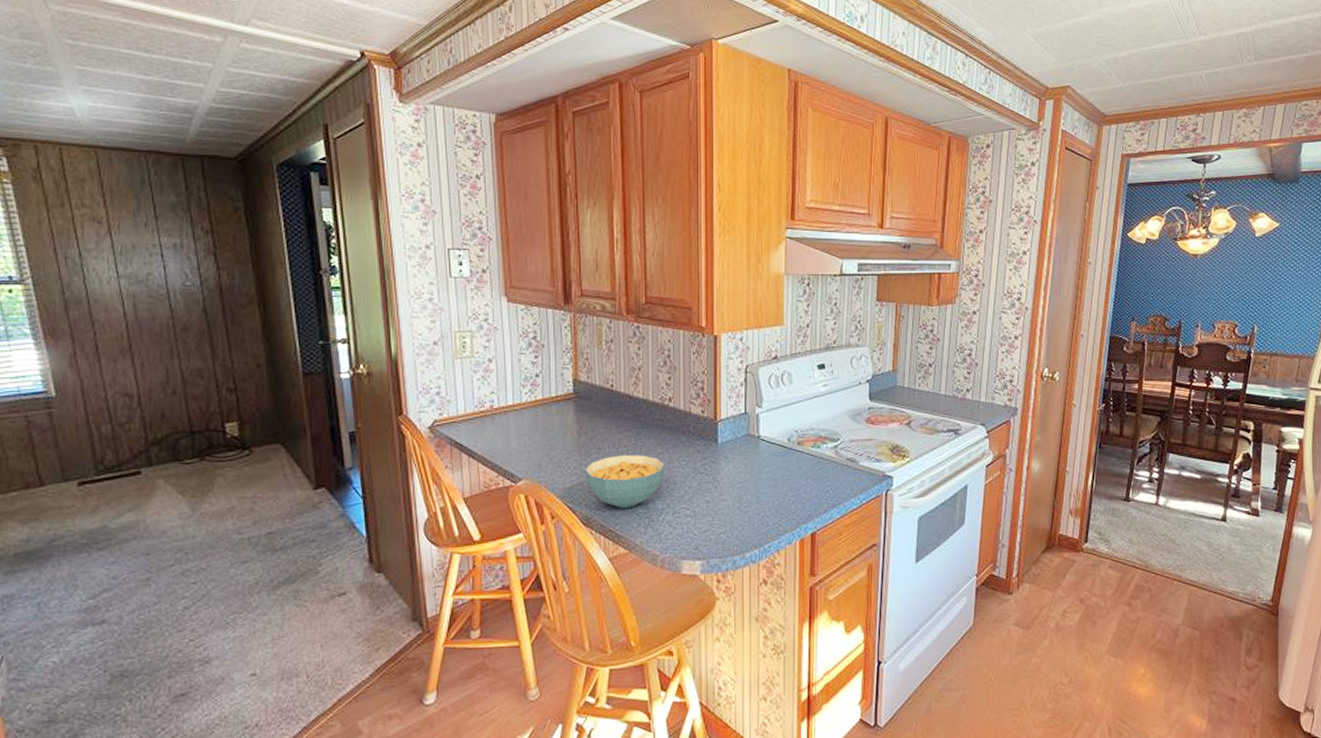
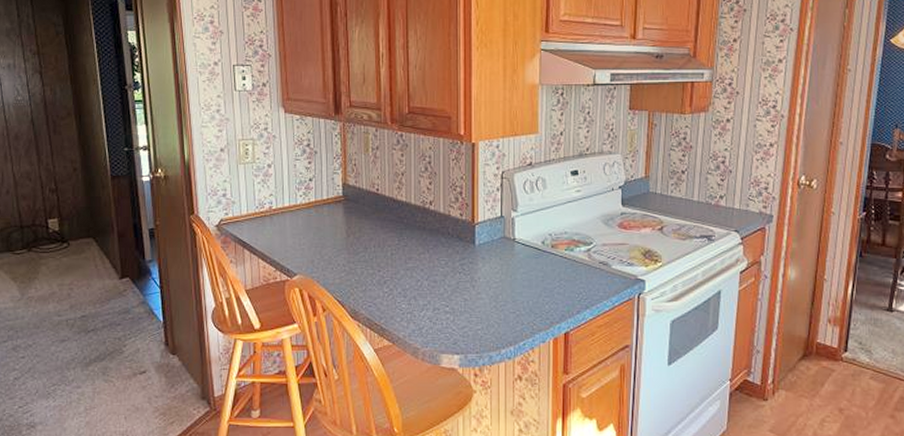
cereal bowl: present [584,455,665,508] -> none [352,254,426,303]

